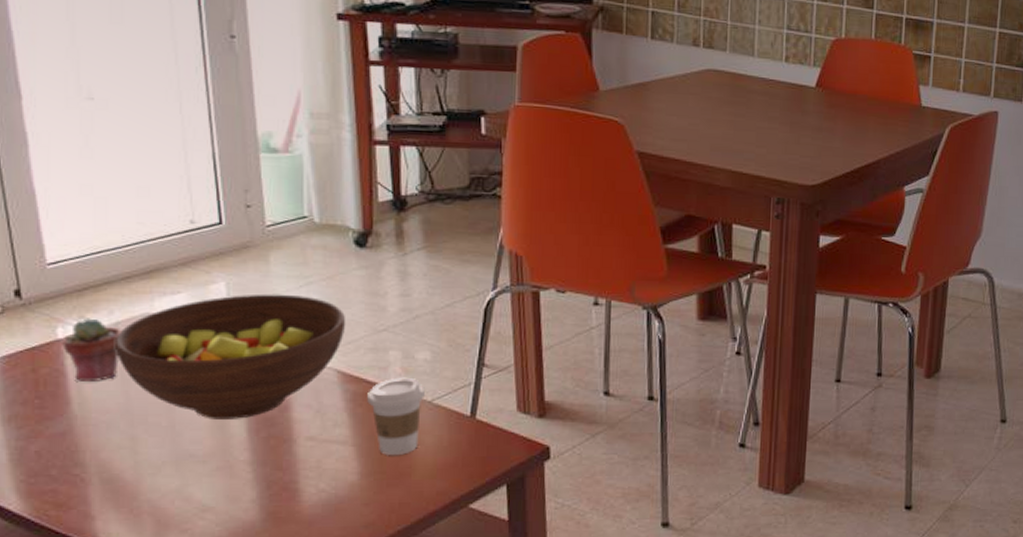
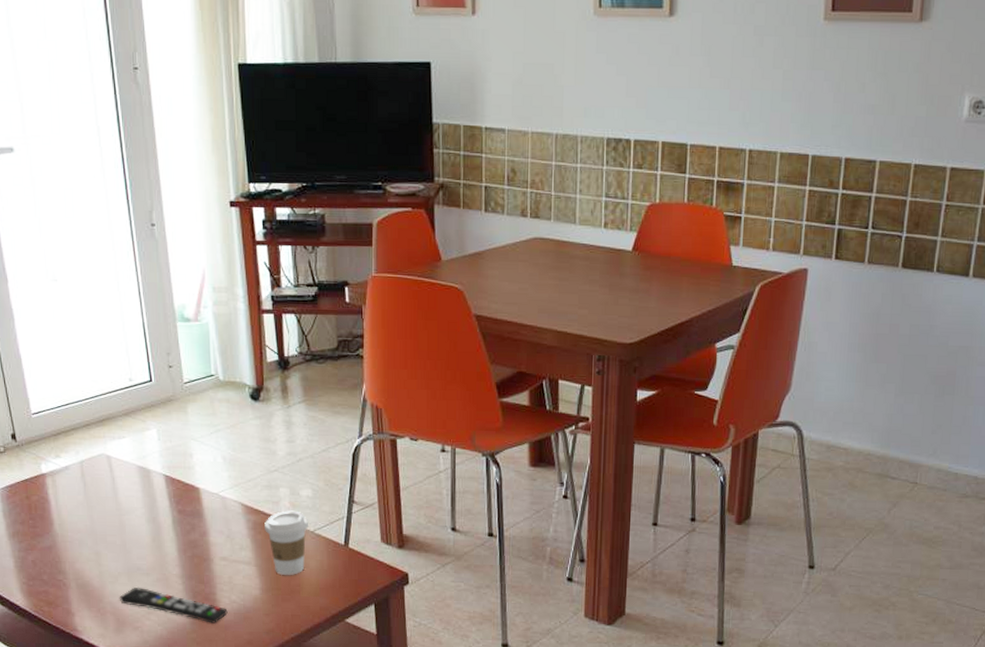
potted succulent: present [62,318,123,381] -> none [45,457,86,507]
fruit bowl: present [115,294,346,419] -> none [81,439,247,541]
remote control: none [161,478,313,519] -> present [119,587,228,624]

